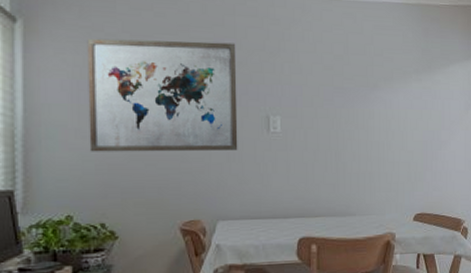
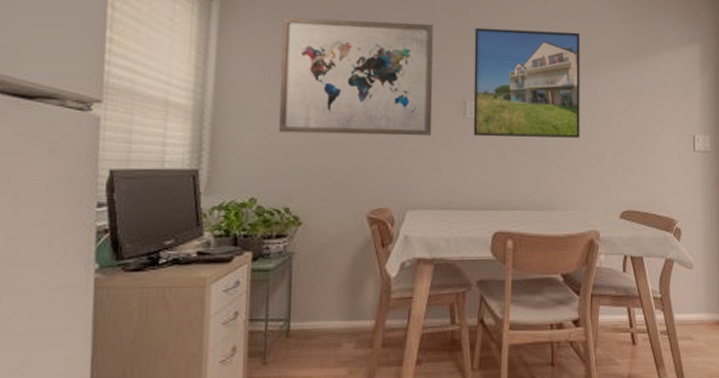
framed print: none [275,45,376,150] -> present [473,27,580,138]

